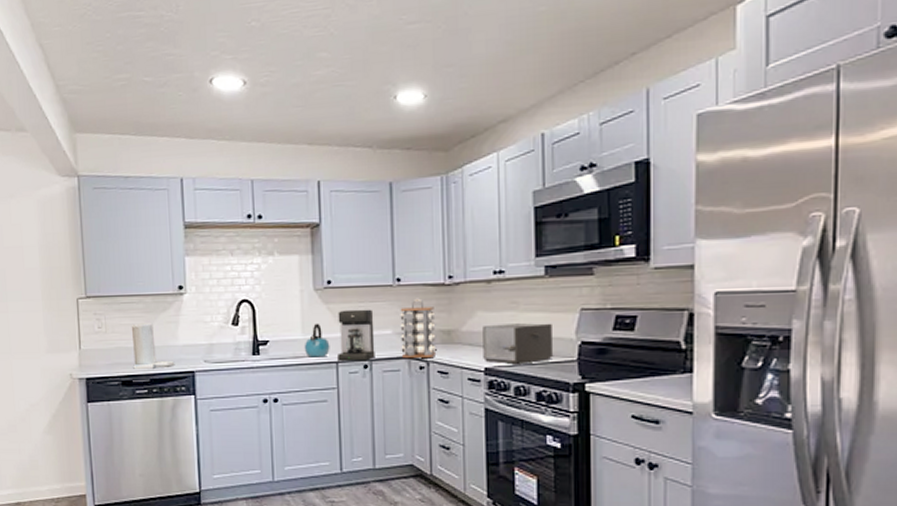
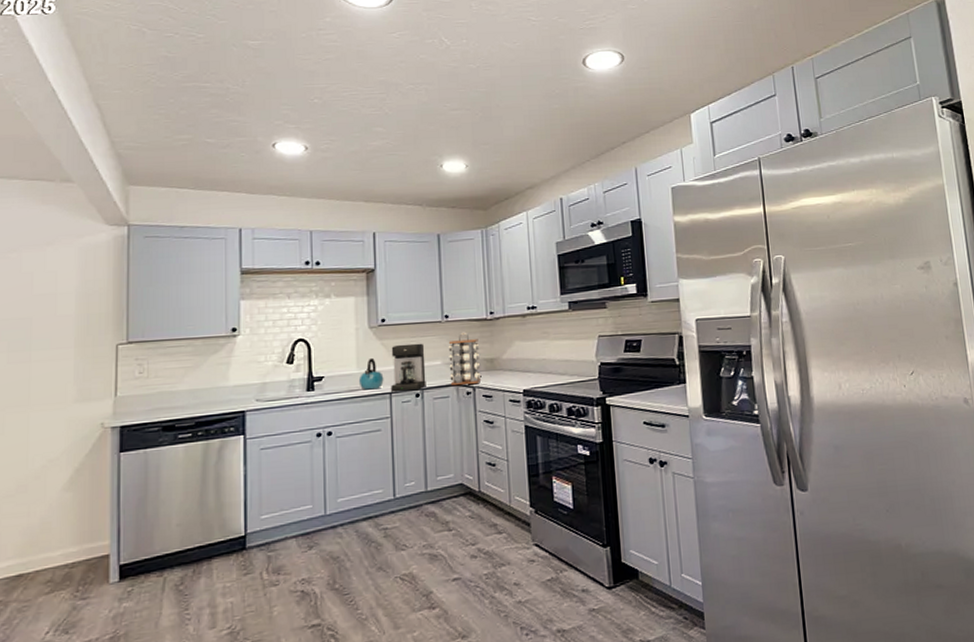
paper towel: present [131,323,175,369] -> none [177,365,224,413]
toaster: present [483,323,552,364] -> none [520,348,579,385]

